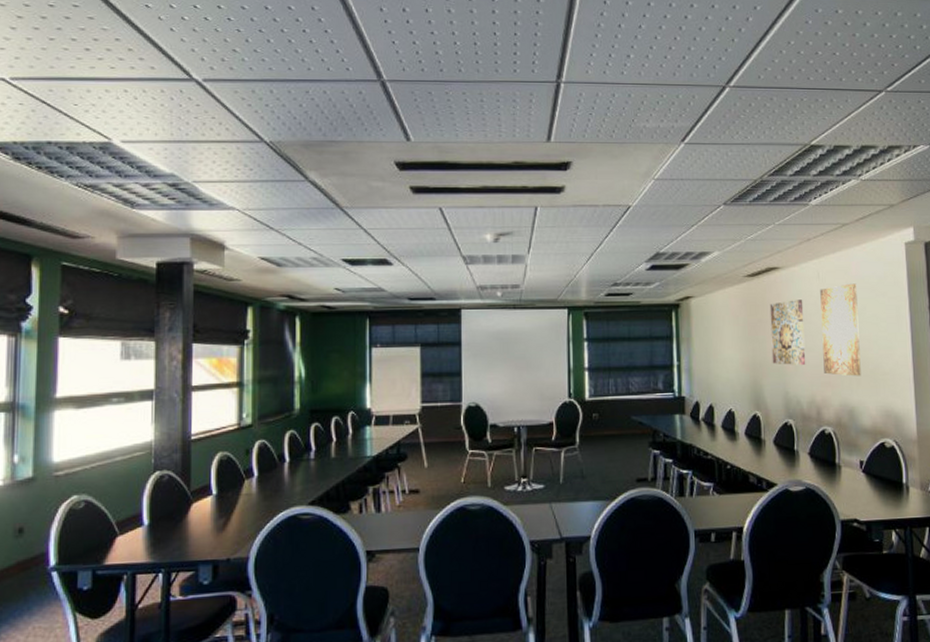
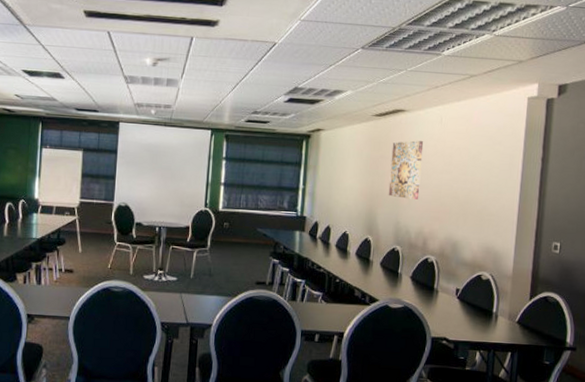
wall art: present [820,283,861,376] -> none [434,130,476,215]

